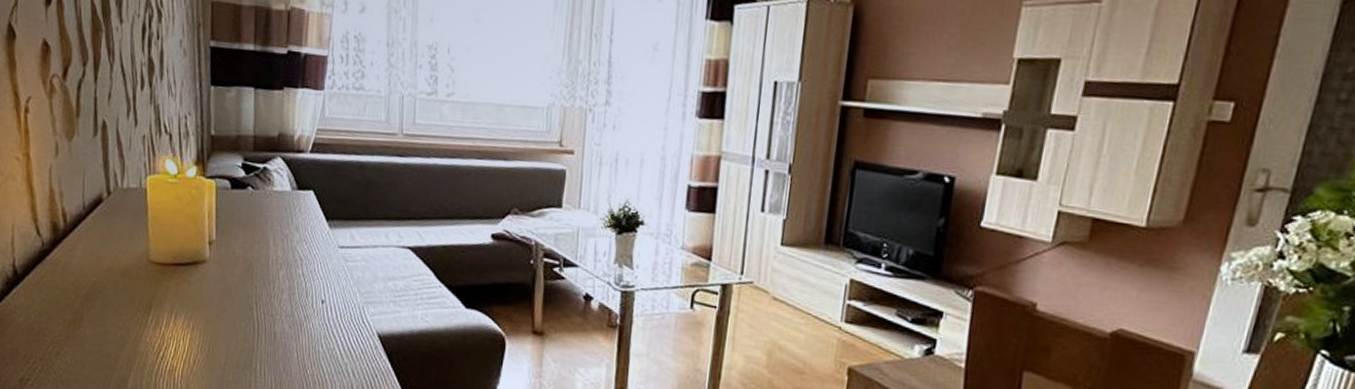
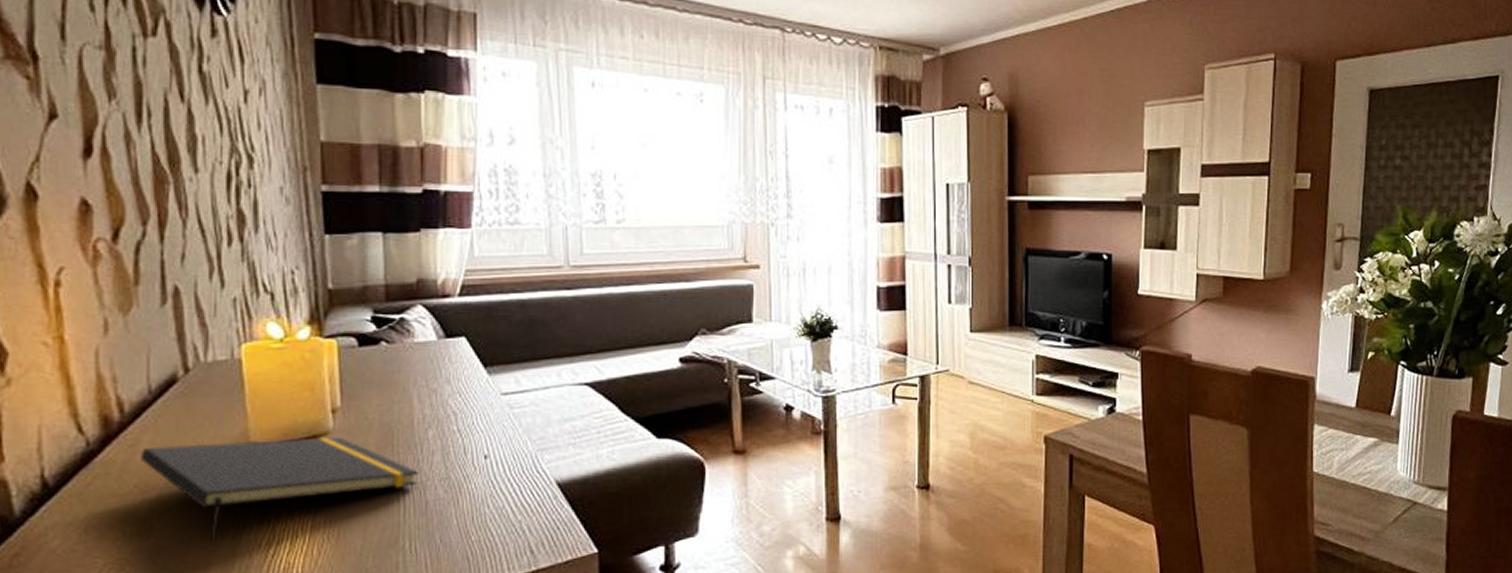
notepad: none [76,253,271,339] -> present [139,436,420,542]

